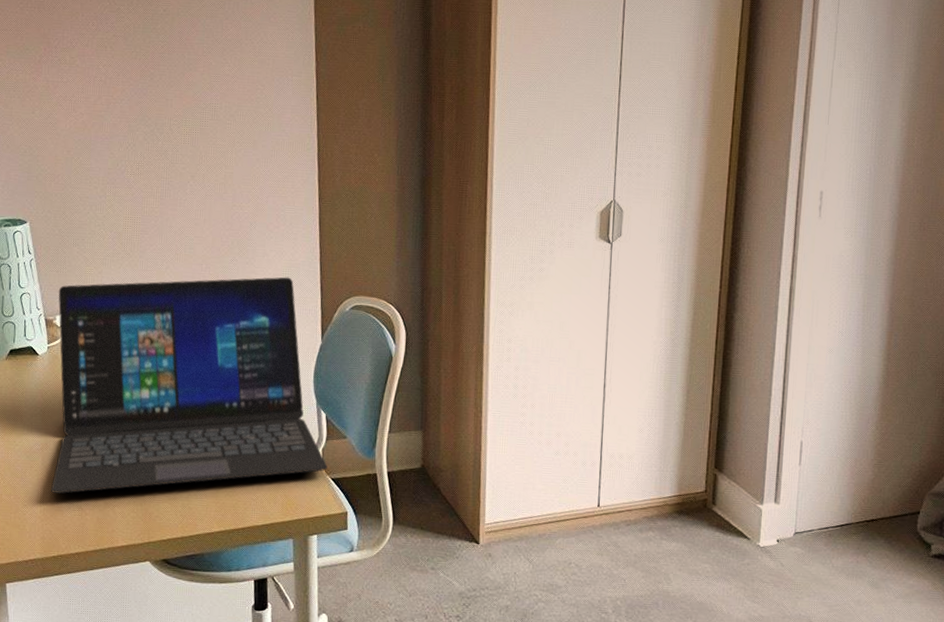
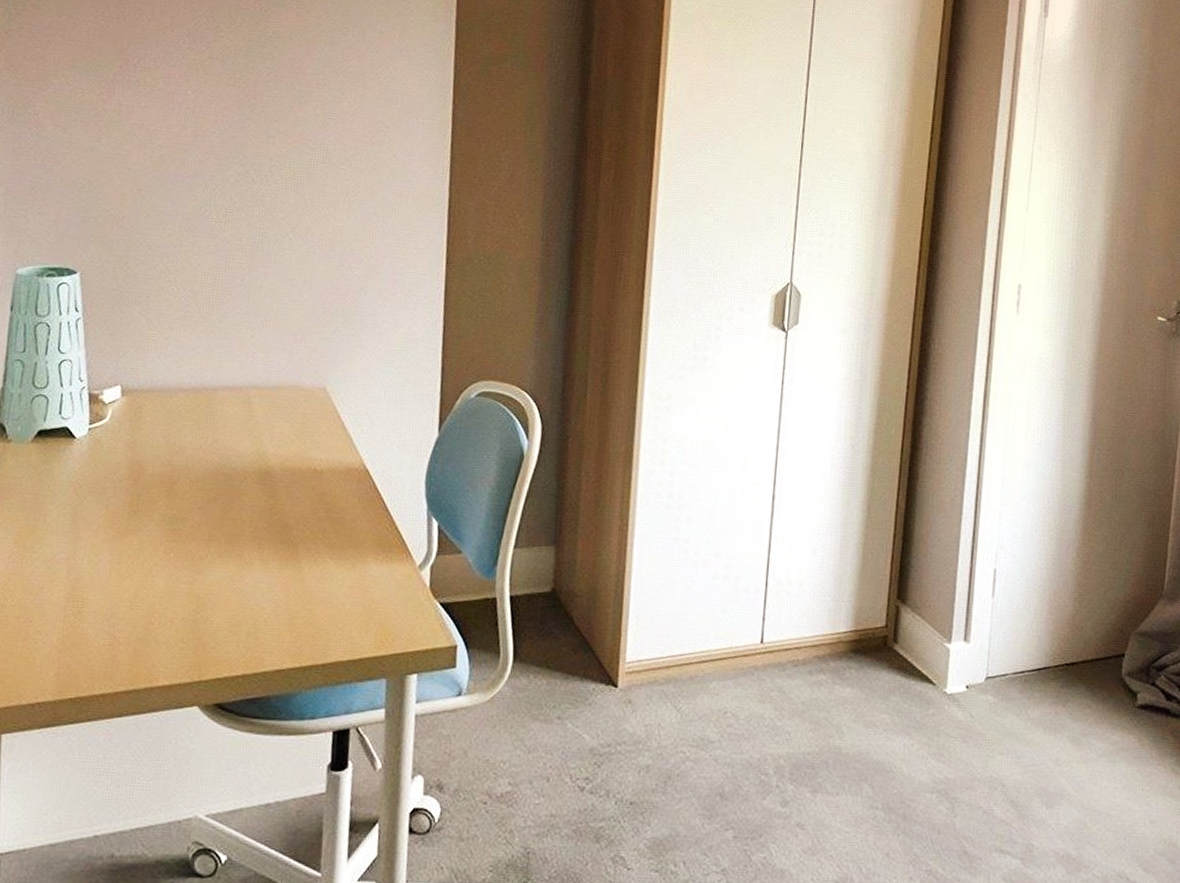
laptop: present [50,277,327,494] -> none [74,352,436,617]

